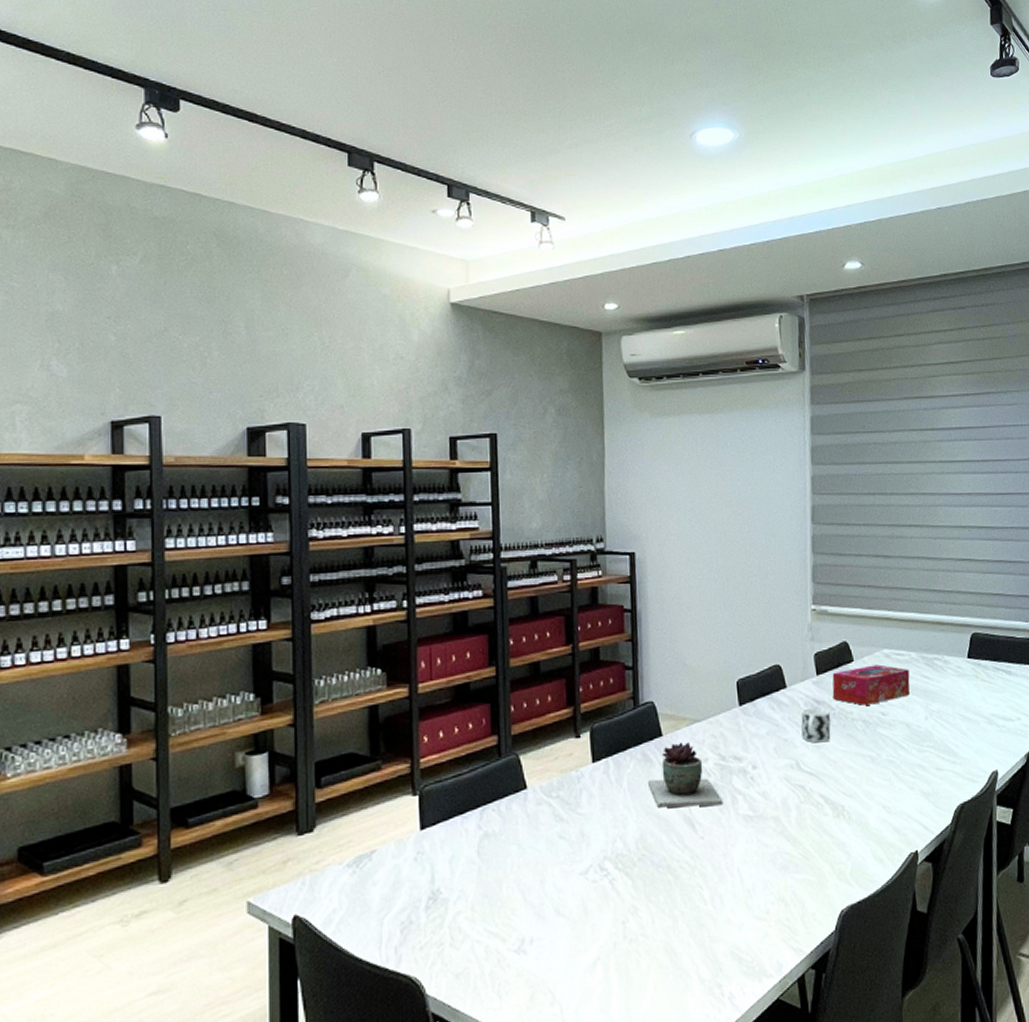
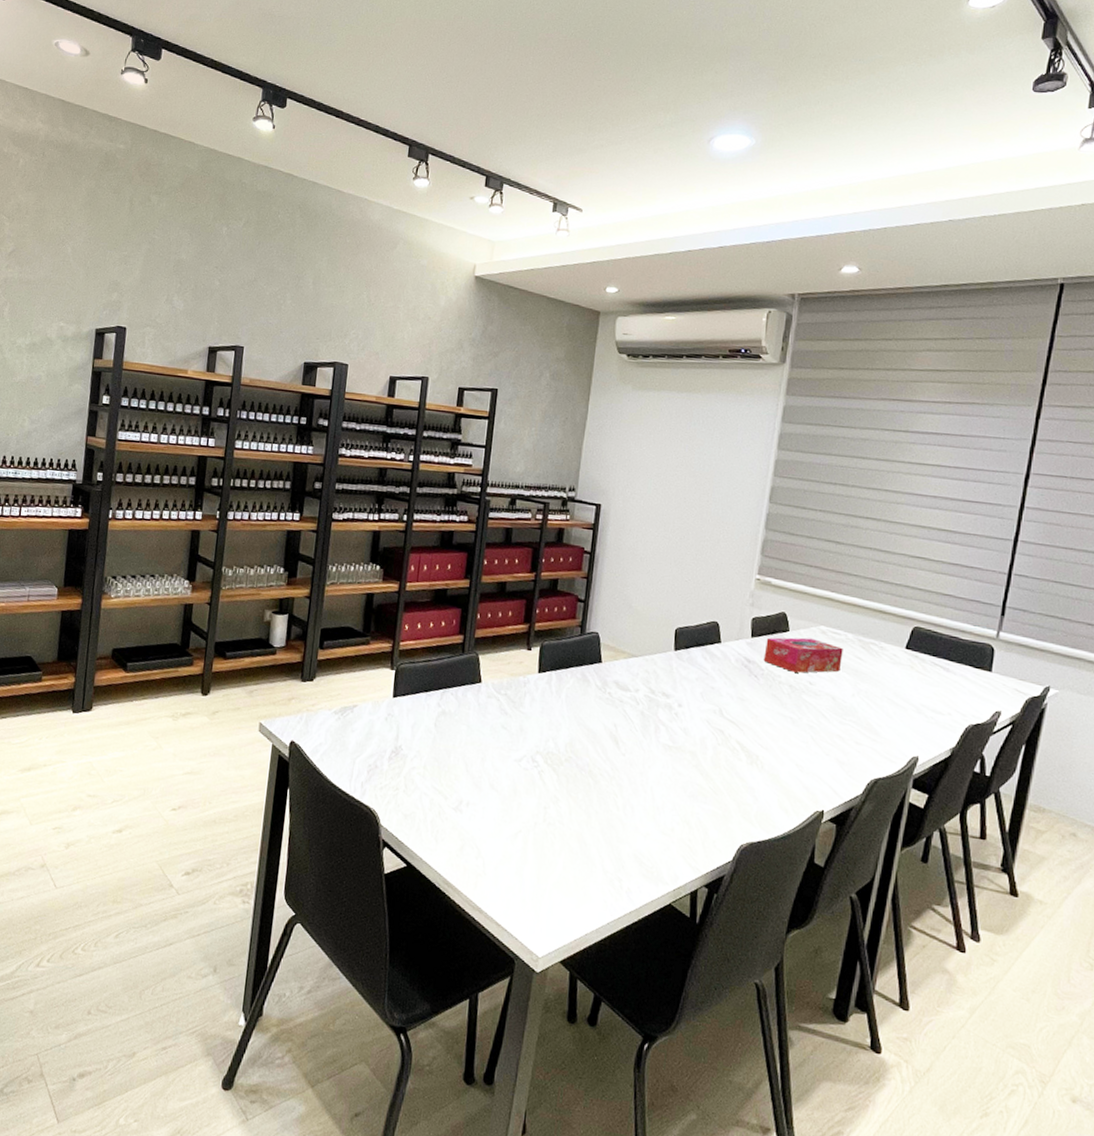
succulent plant: present [647,742,724,808] -> none [582,671,647,731]
cup: present [801,707,831,743] -> none [729,664,759,697]

